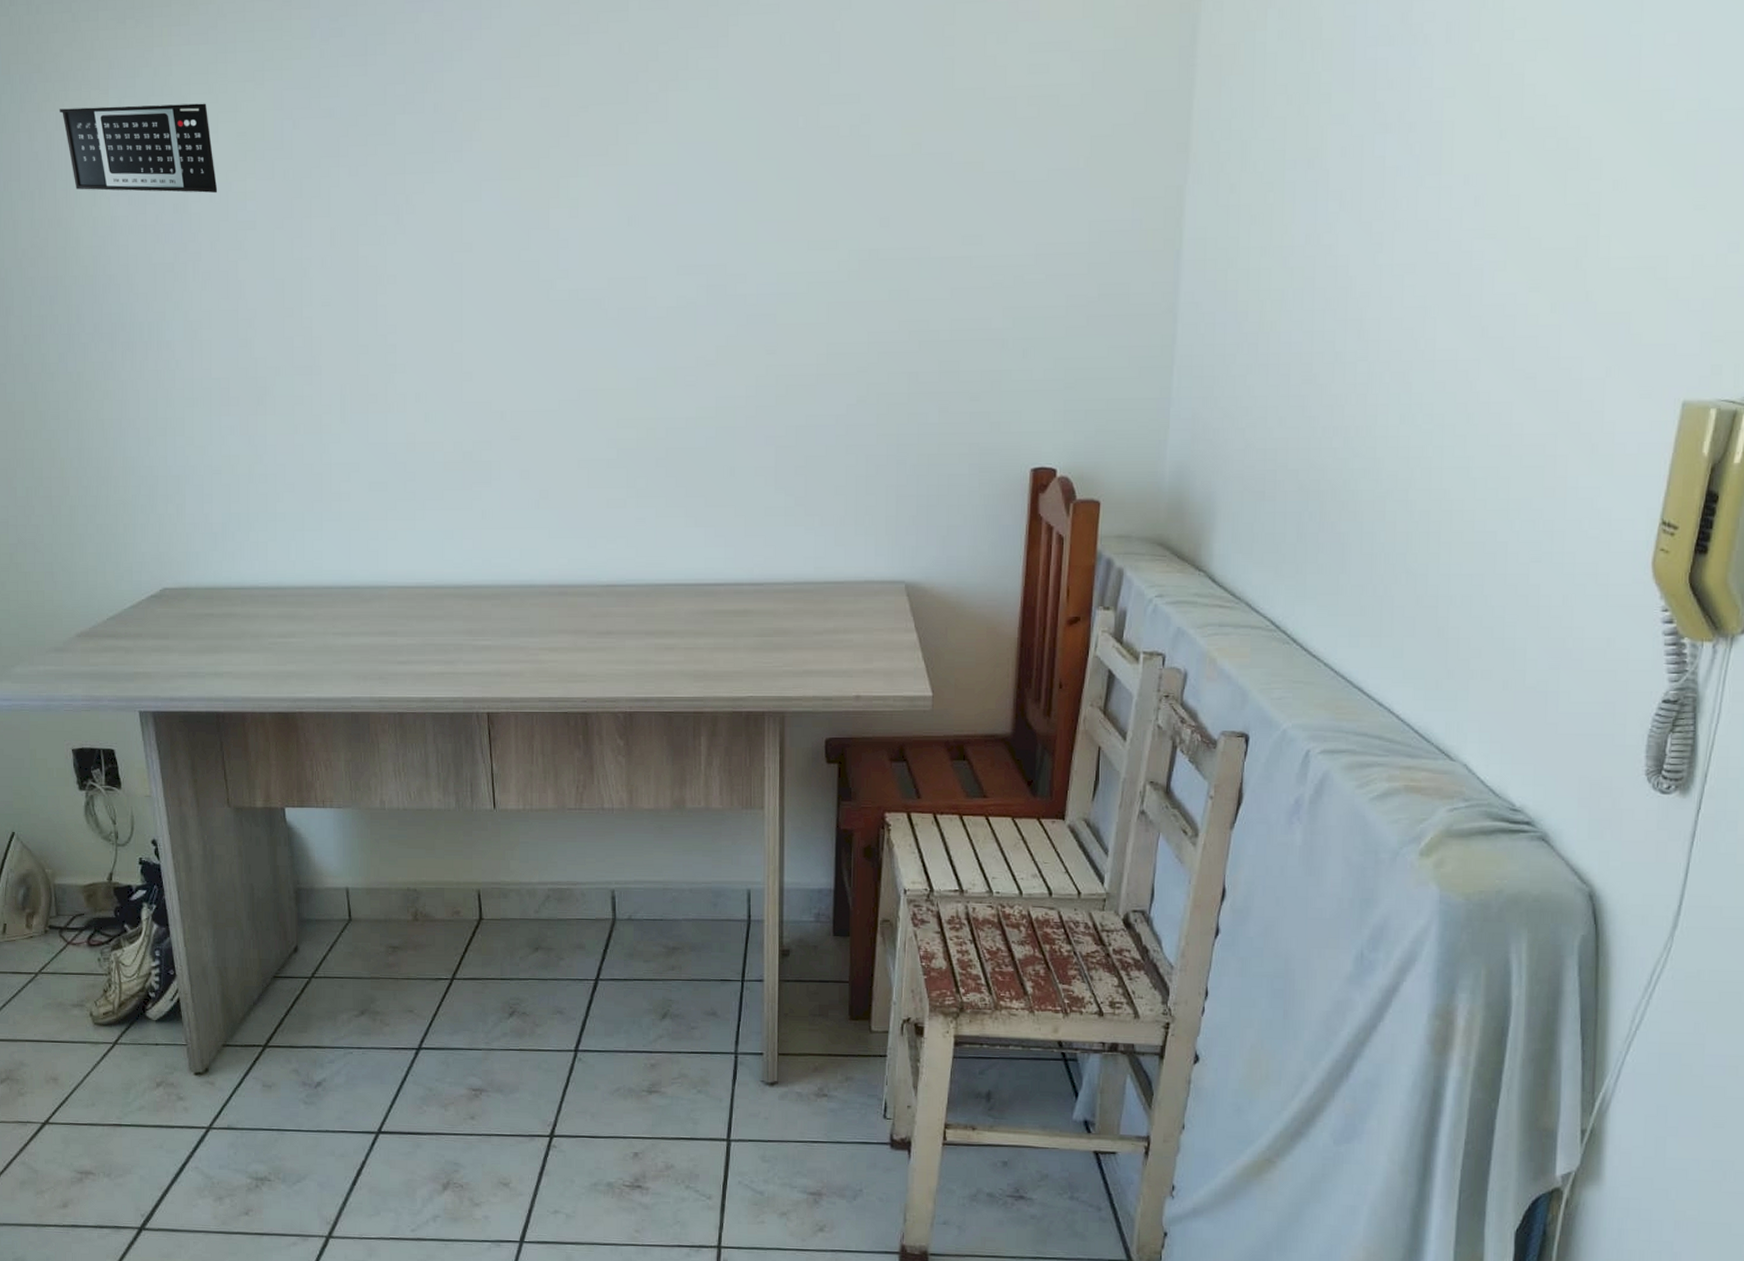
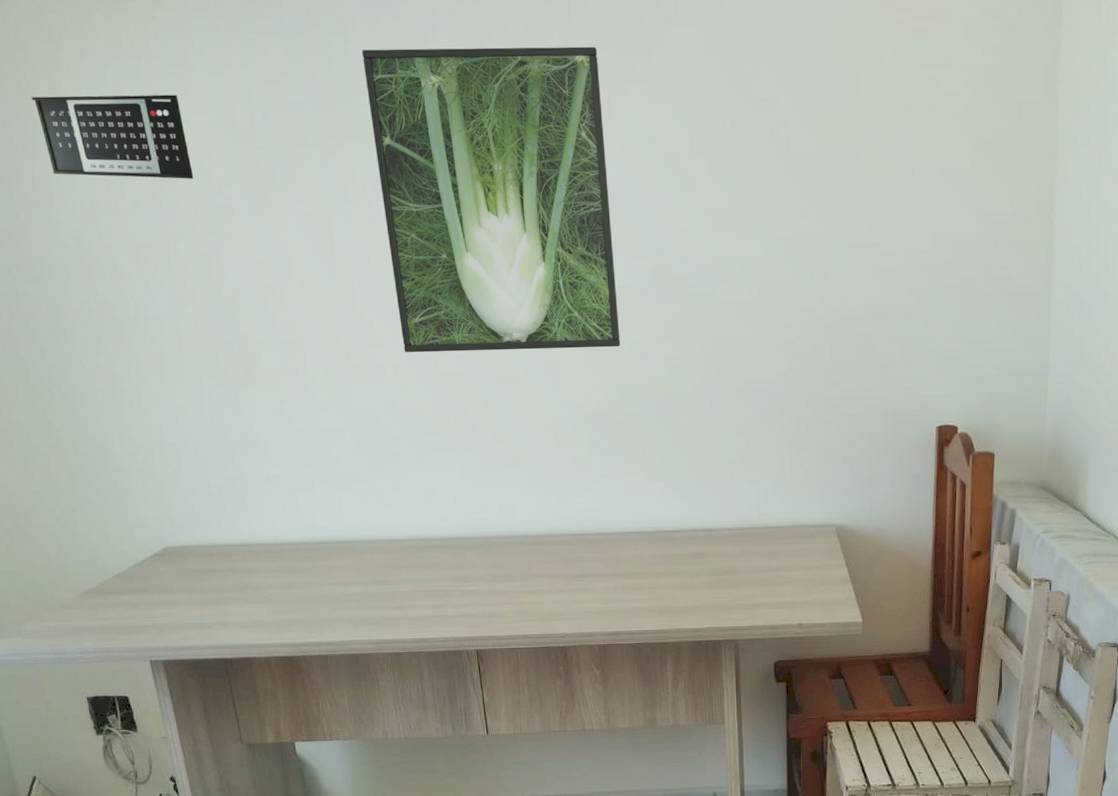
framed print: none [400,40,666,380] -> present [361,46,621,353]

